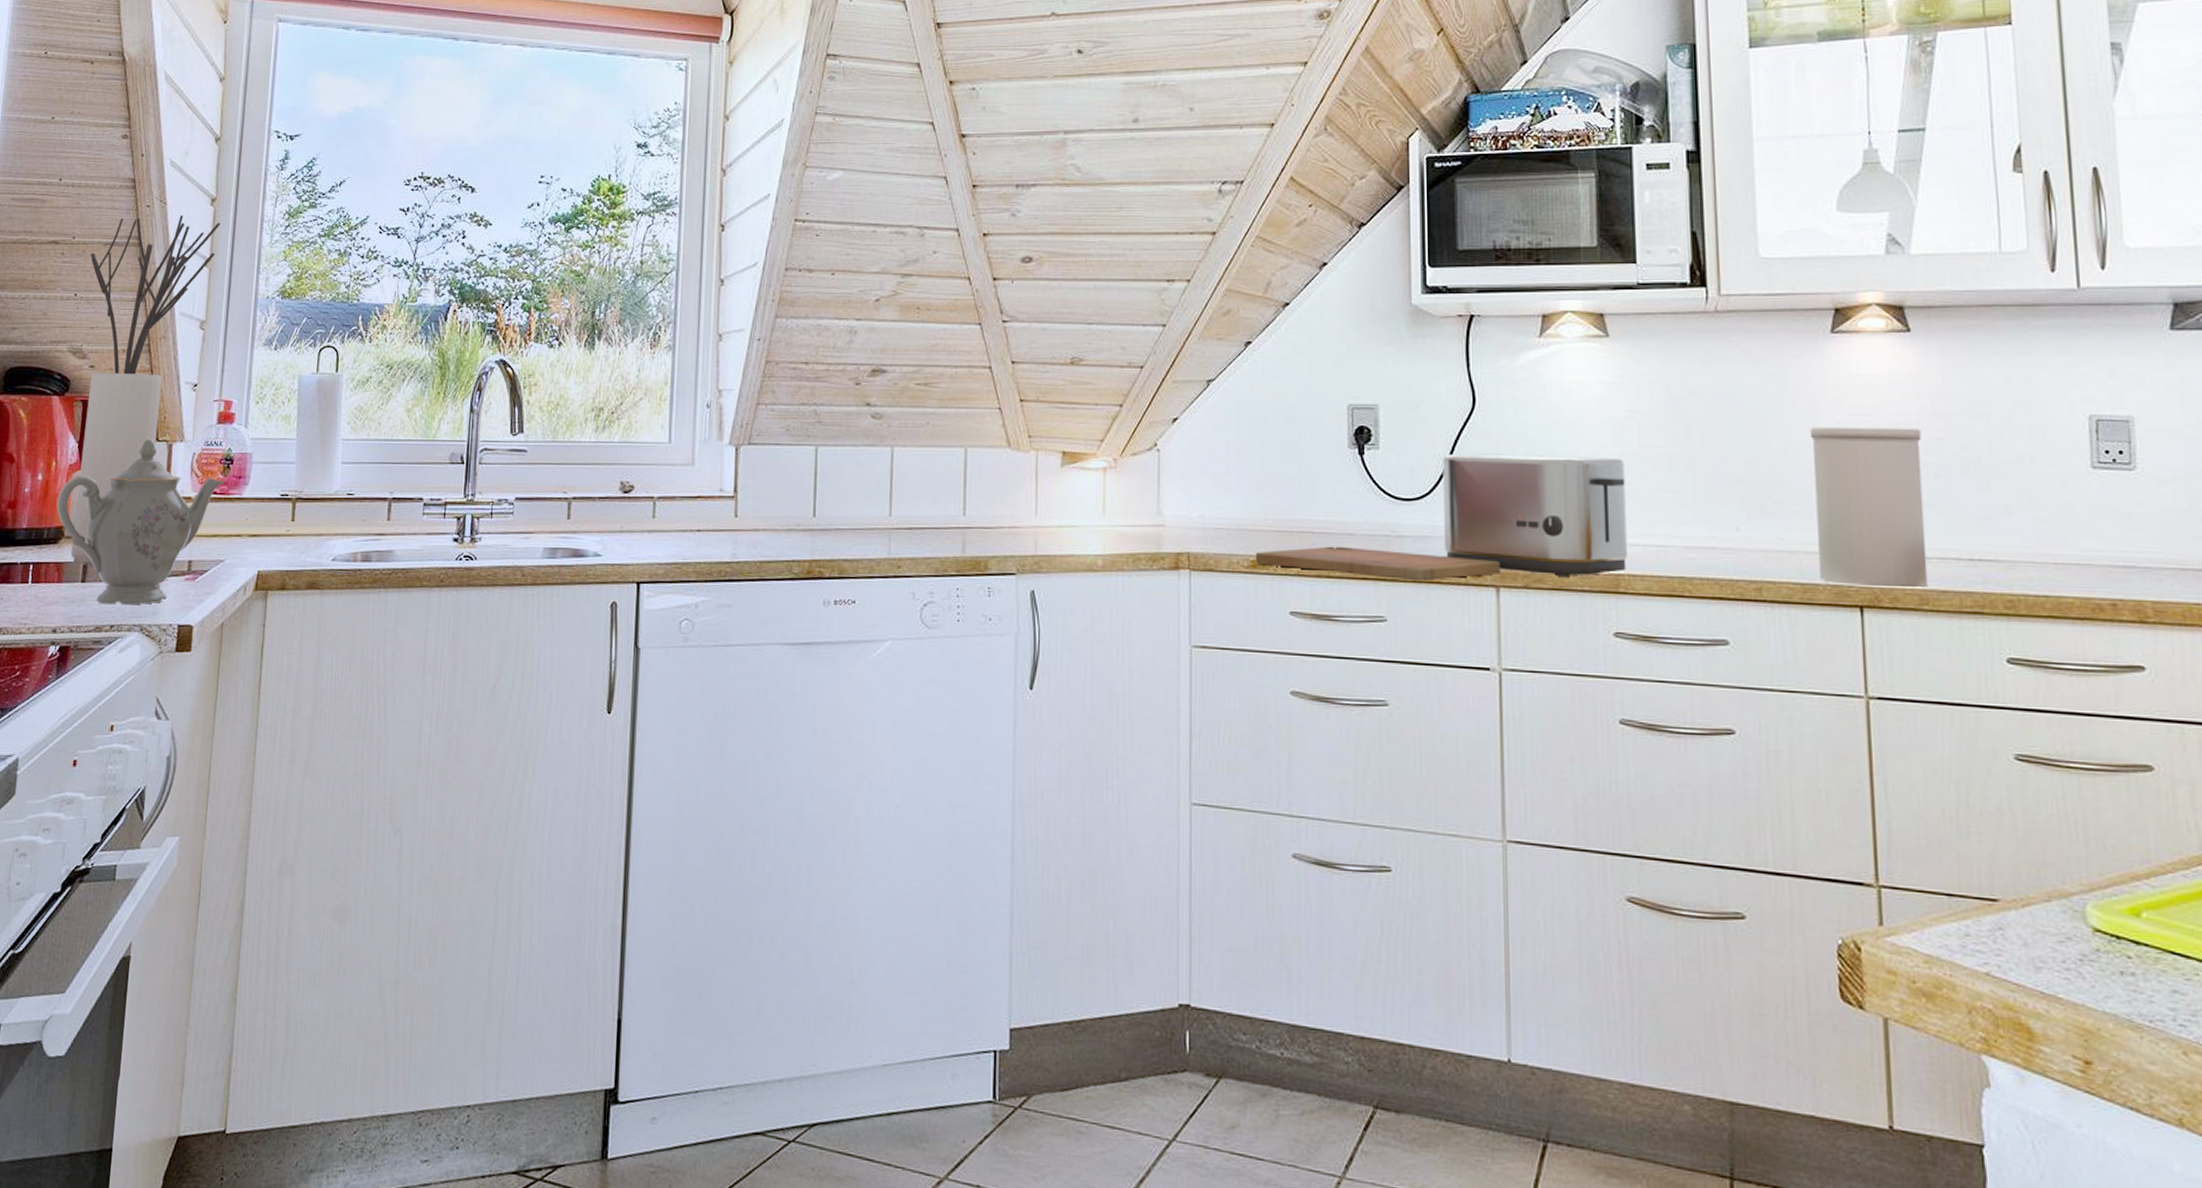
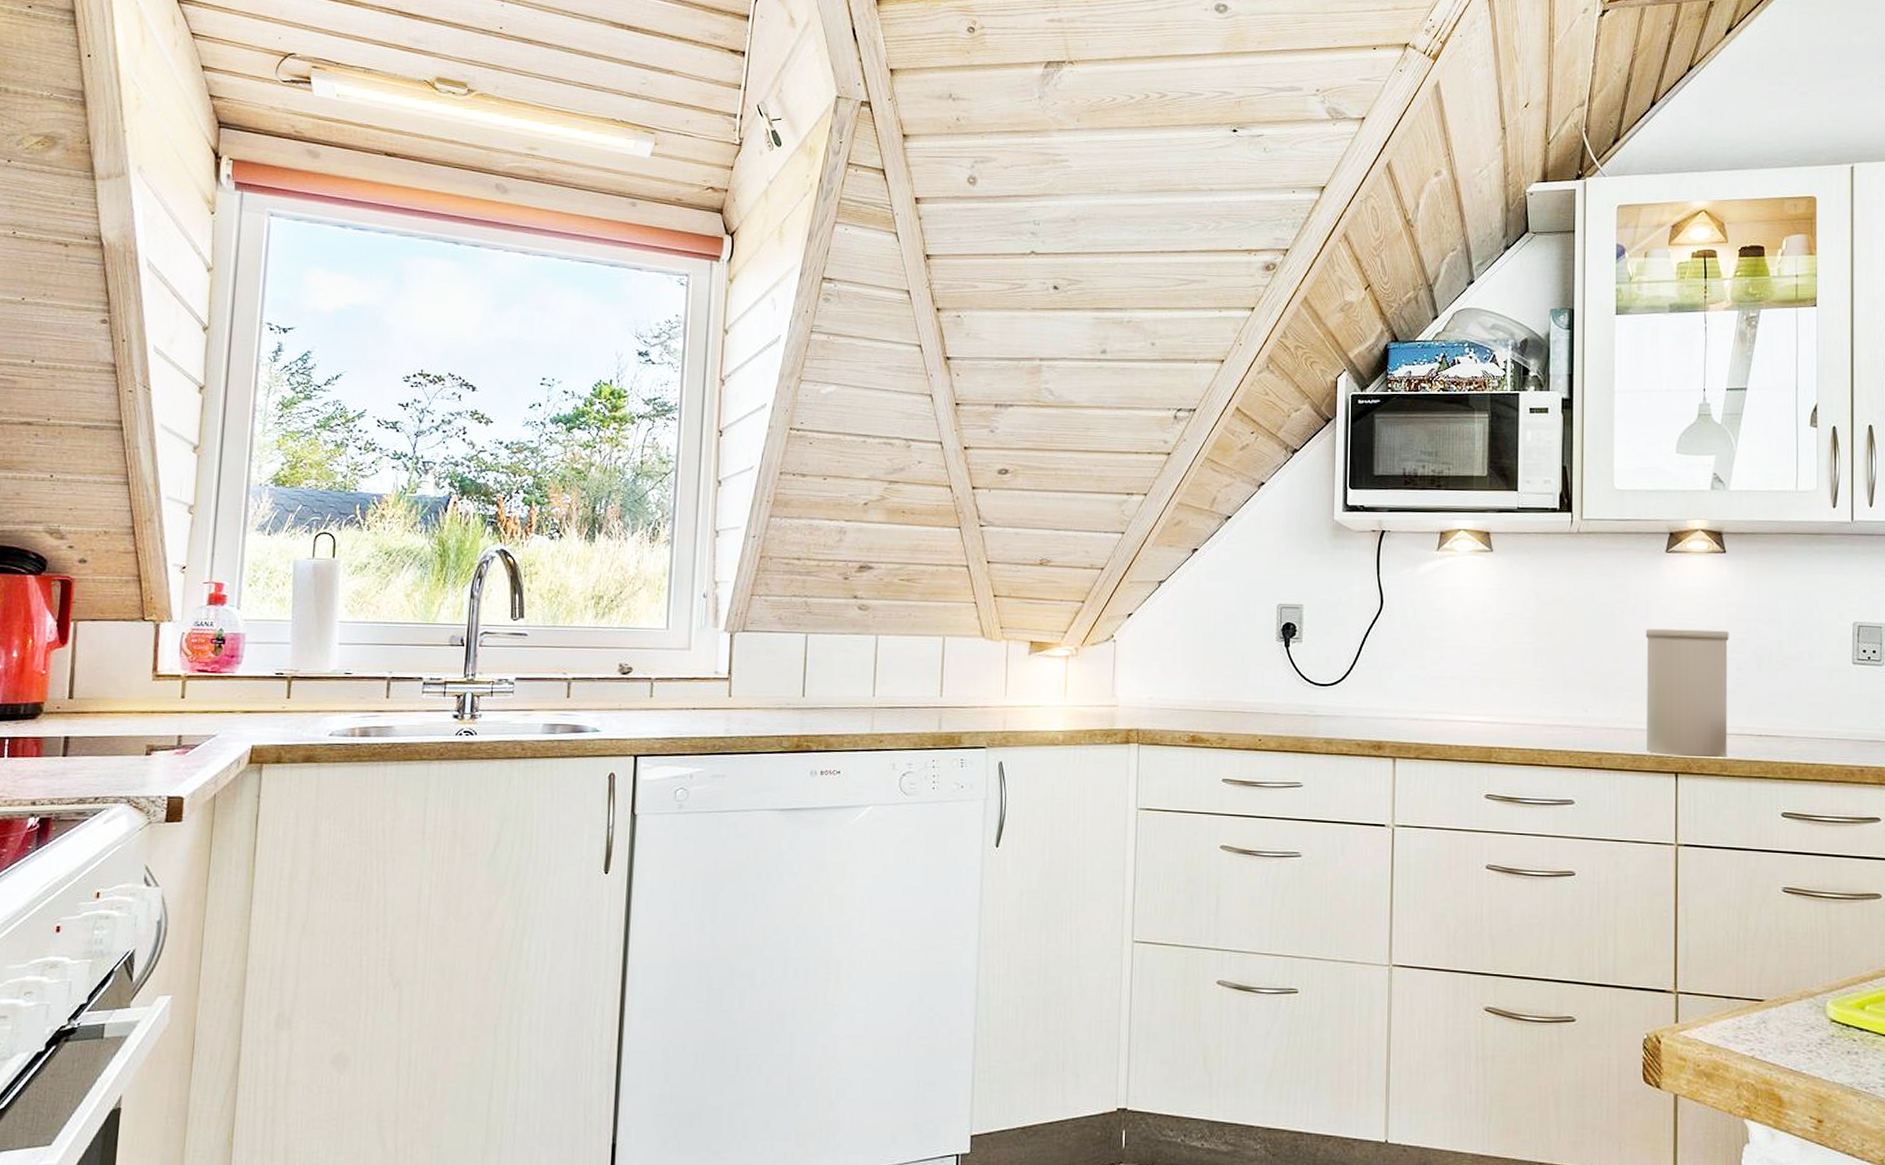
teapot: present [56,438,225,605] -> none [33,618,216,778]
vase: present [71,214,221,565] -> none [50,401,209,740]
cutting board: present [1255,546,1500,582] -> none [1194,724,1397,753]
toaster: present [1442,453,1628,576] -> none [1352,647,1500,749]

